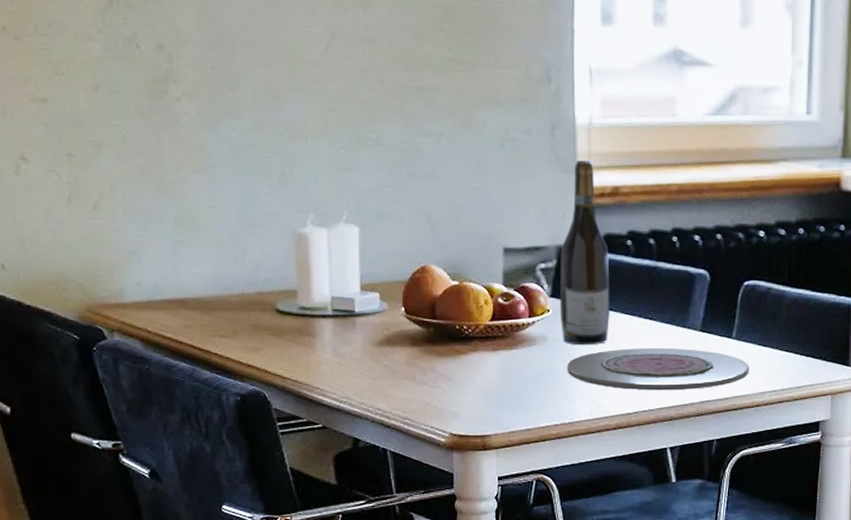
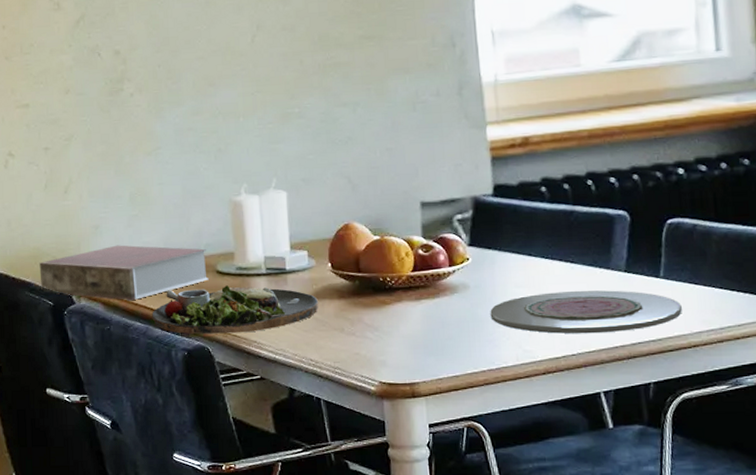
book: none [61,274,267,337] -> present [39,245,209,300]
dinner plate: none [199,326,389,378] -> present [152,285,318,334]
wine bottle: present [559,160,610,346] -> none [476,115,530,292]

